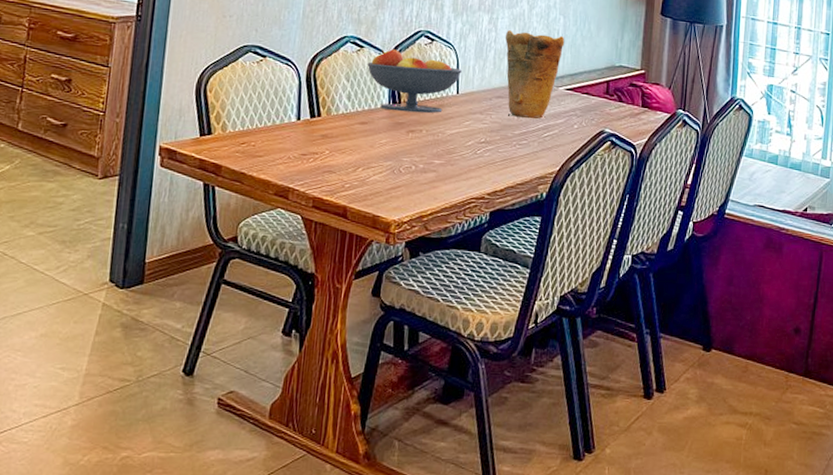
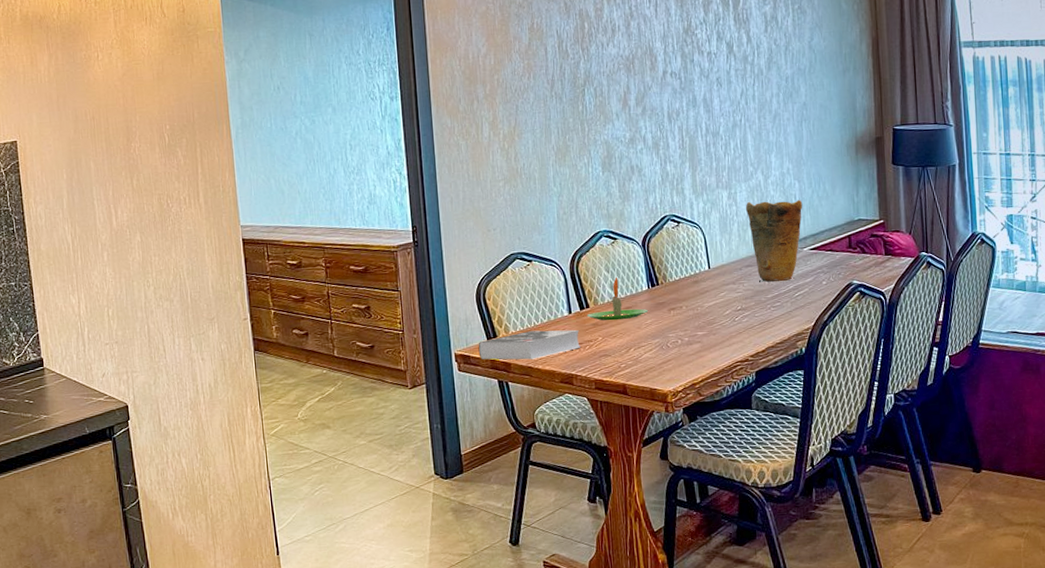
book: none [187,133,305,165] -> present [478,329,580,360]
candle: none [316,89,386,136] -> present [586,278,649,321]
fruit bowl: present [367,48,462,113] -> none [622,236,710,293]

